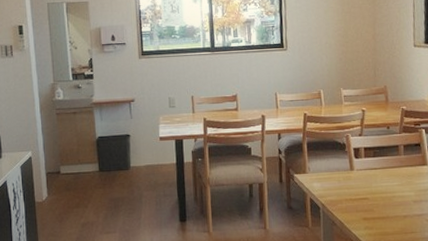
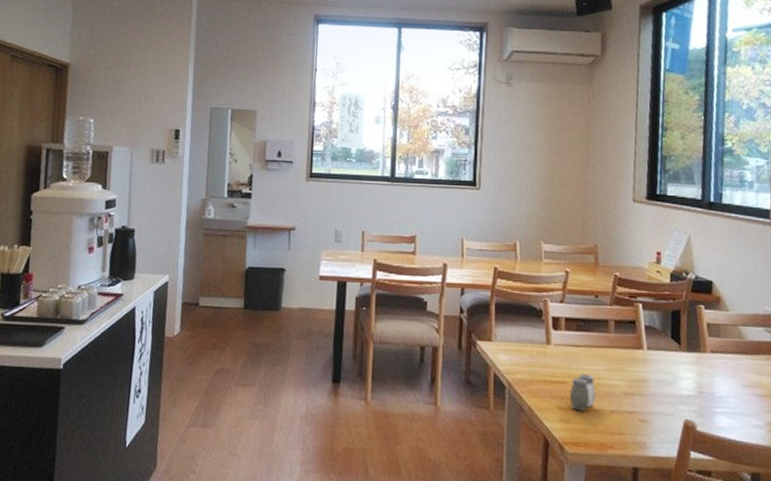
salt and pepper shaker: none [371,189,392,219] -> present [570,373,596,412]

